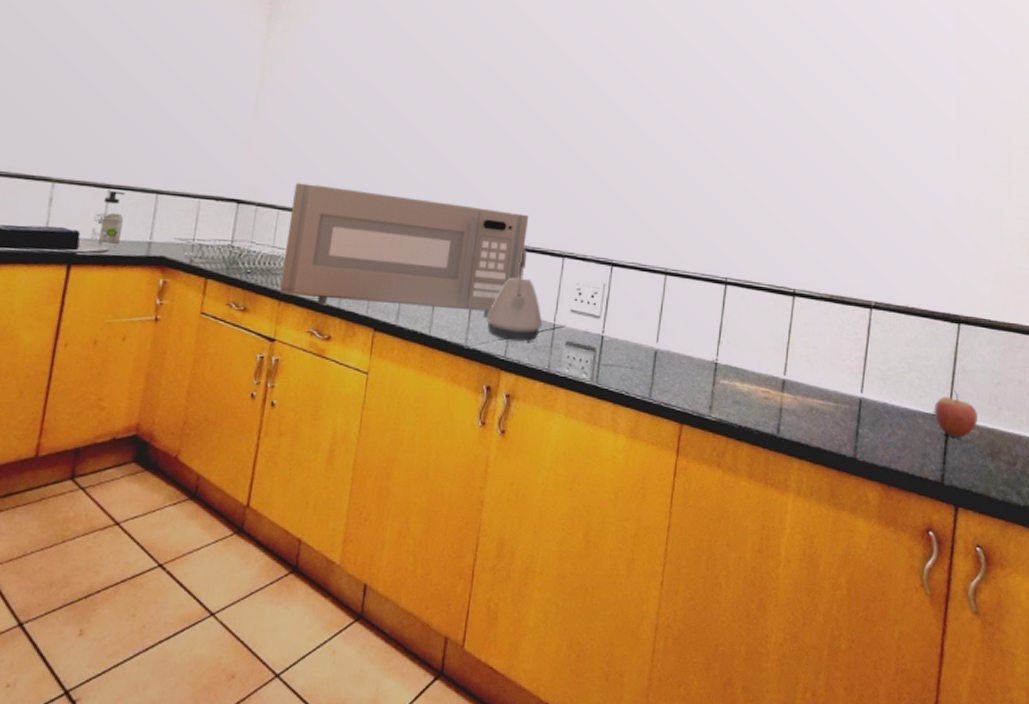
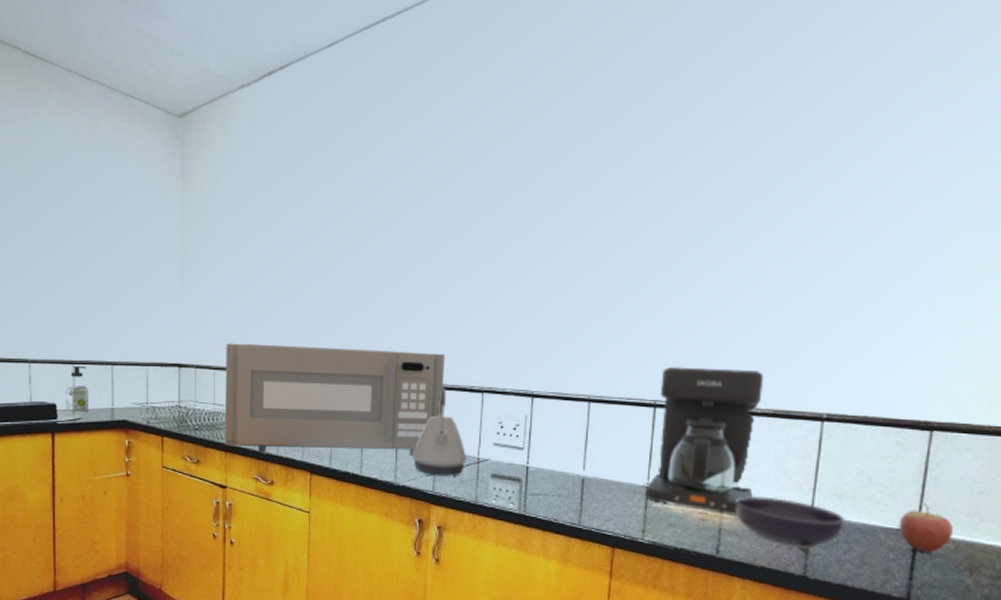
coffee maker: none [714,247,822,394] -> present [645,367,764,514]
bowl: none [794,376,890,432] -> present [734,495,845,550]

